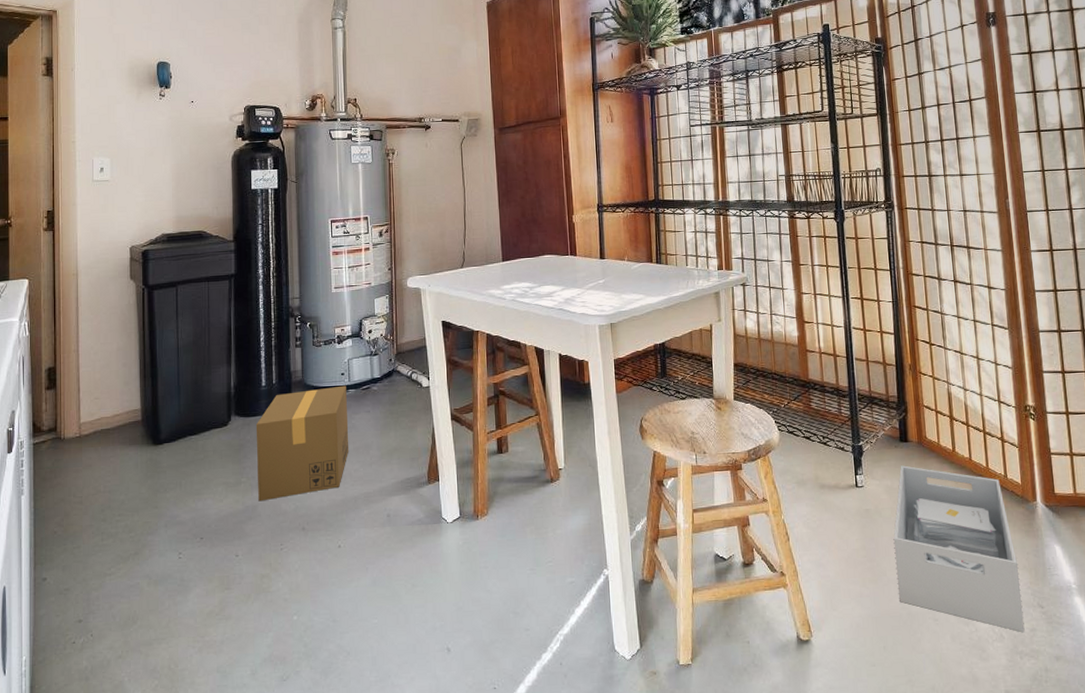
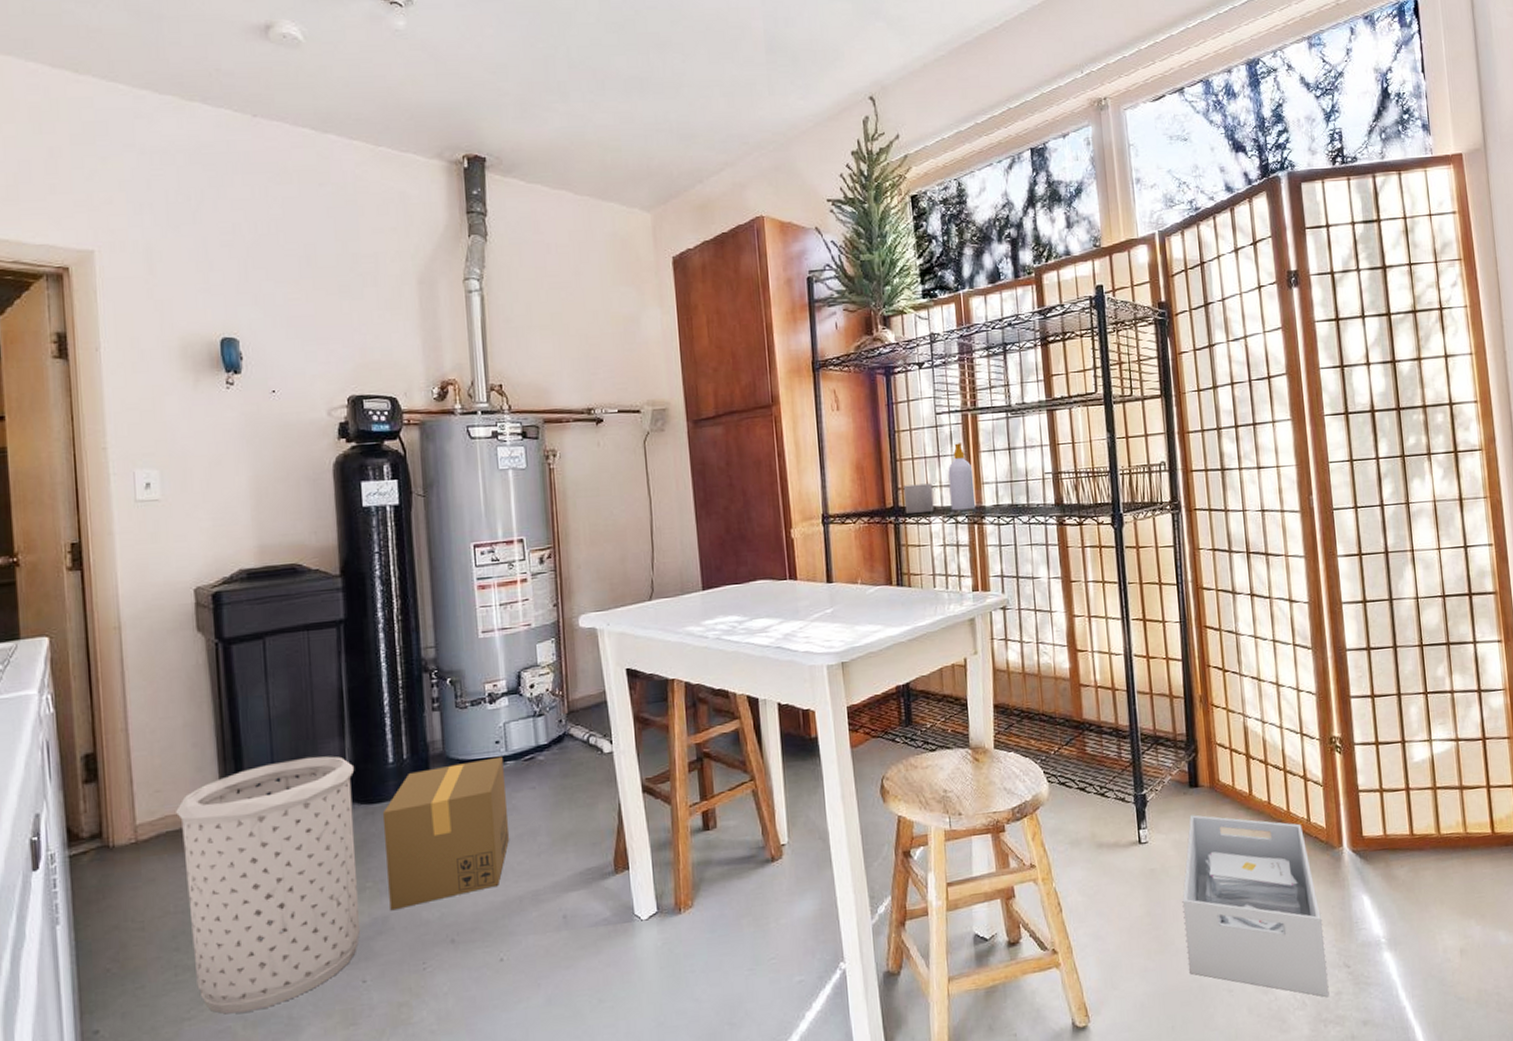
laundry basket: none [109,378,237,573] -> present [176,756,360,1015]
tissue paper: none [662,181,688,206] -> present [903,483,934,514]
soap bottle: none [699,149,722,204] -> present [948,442,976,511]

